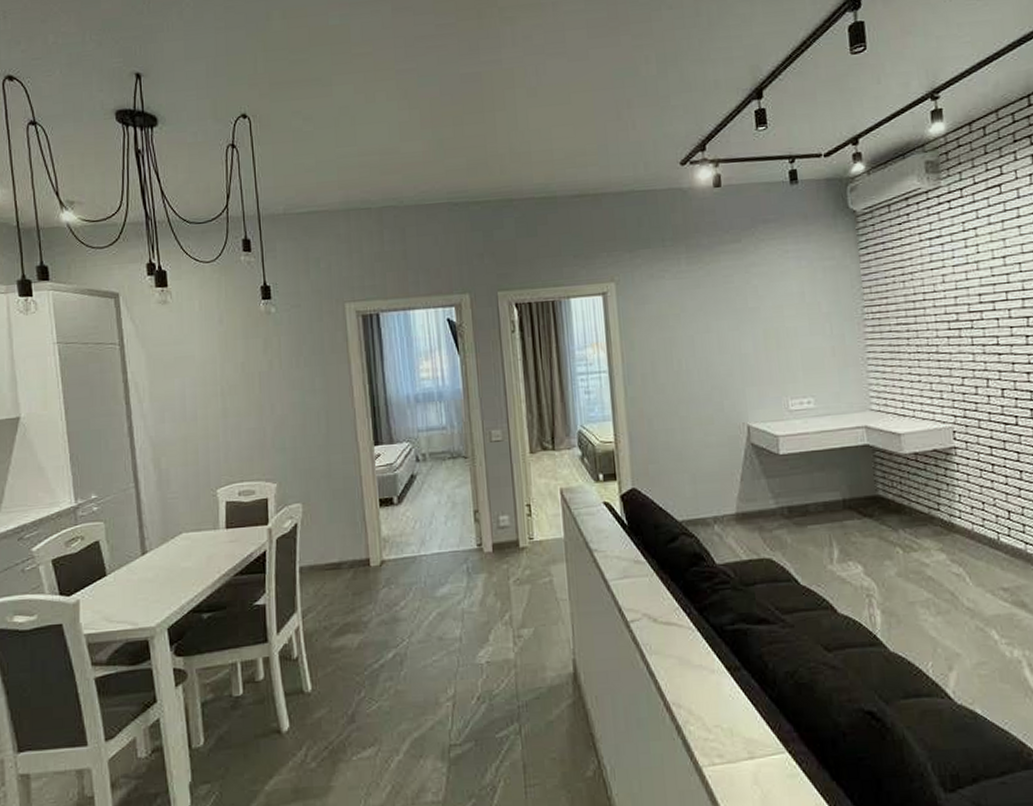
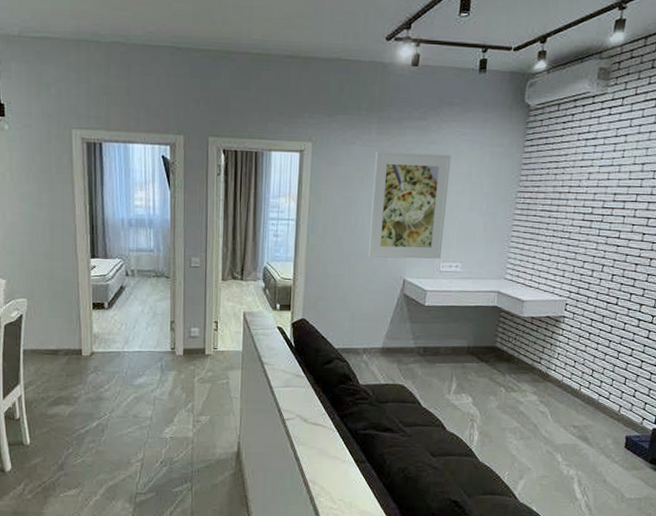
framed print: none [689,275,788,406] -> present [368,151,451,259]

